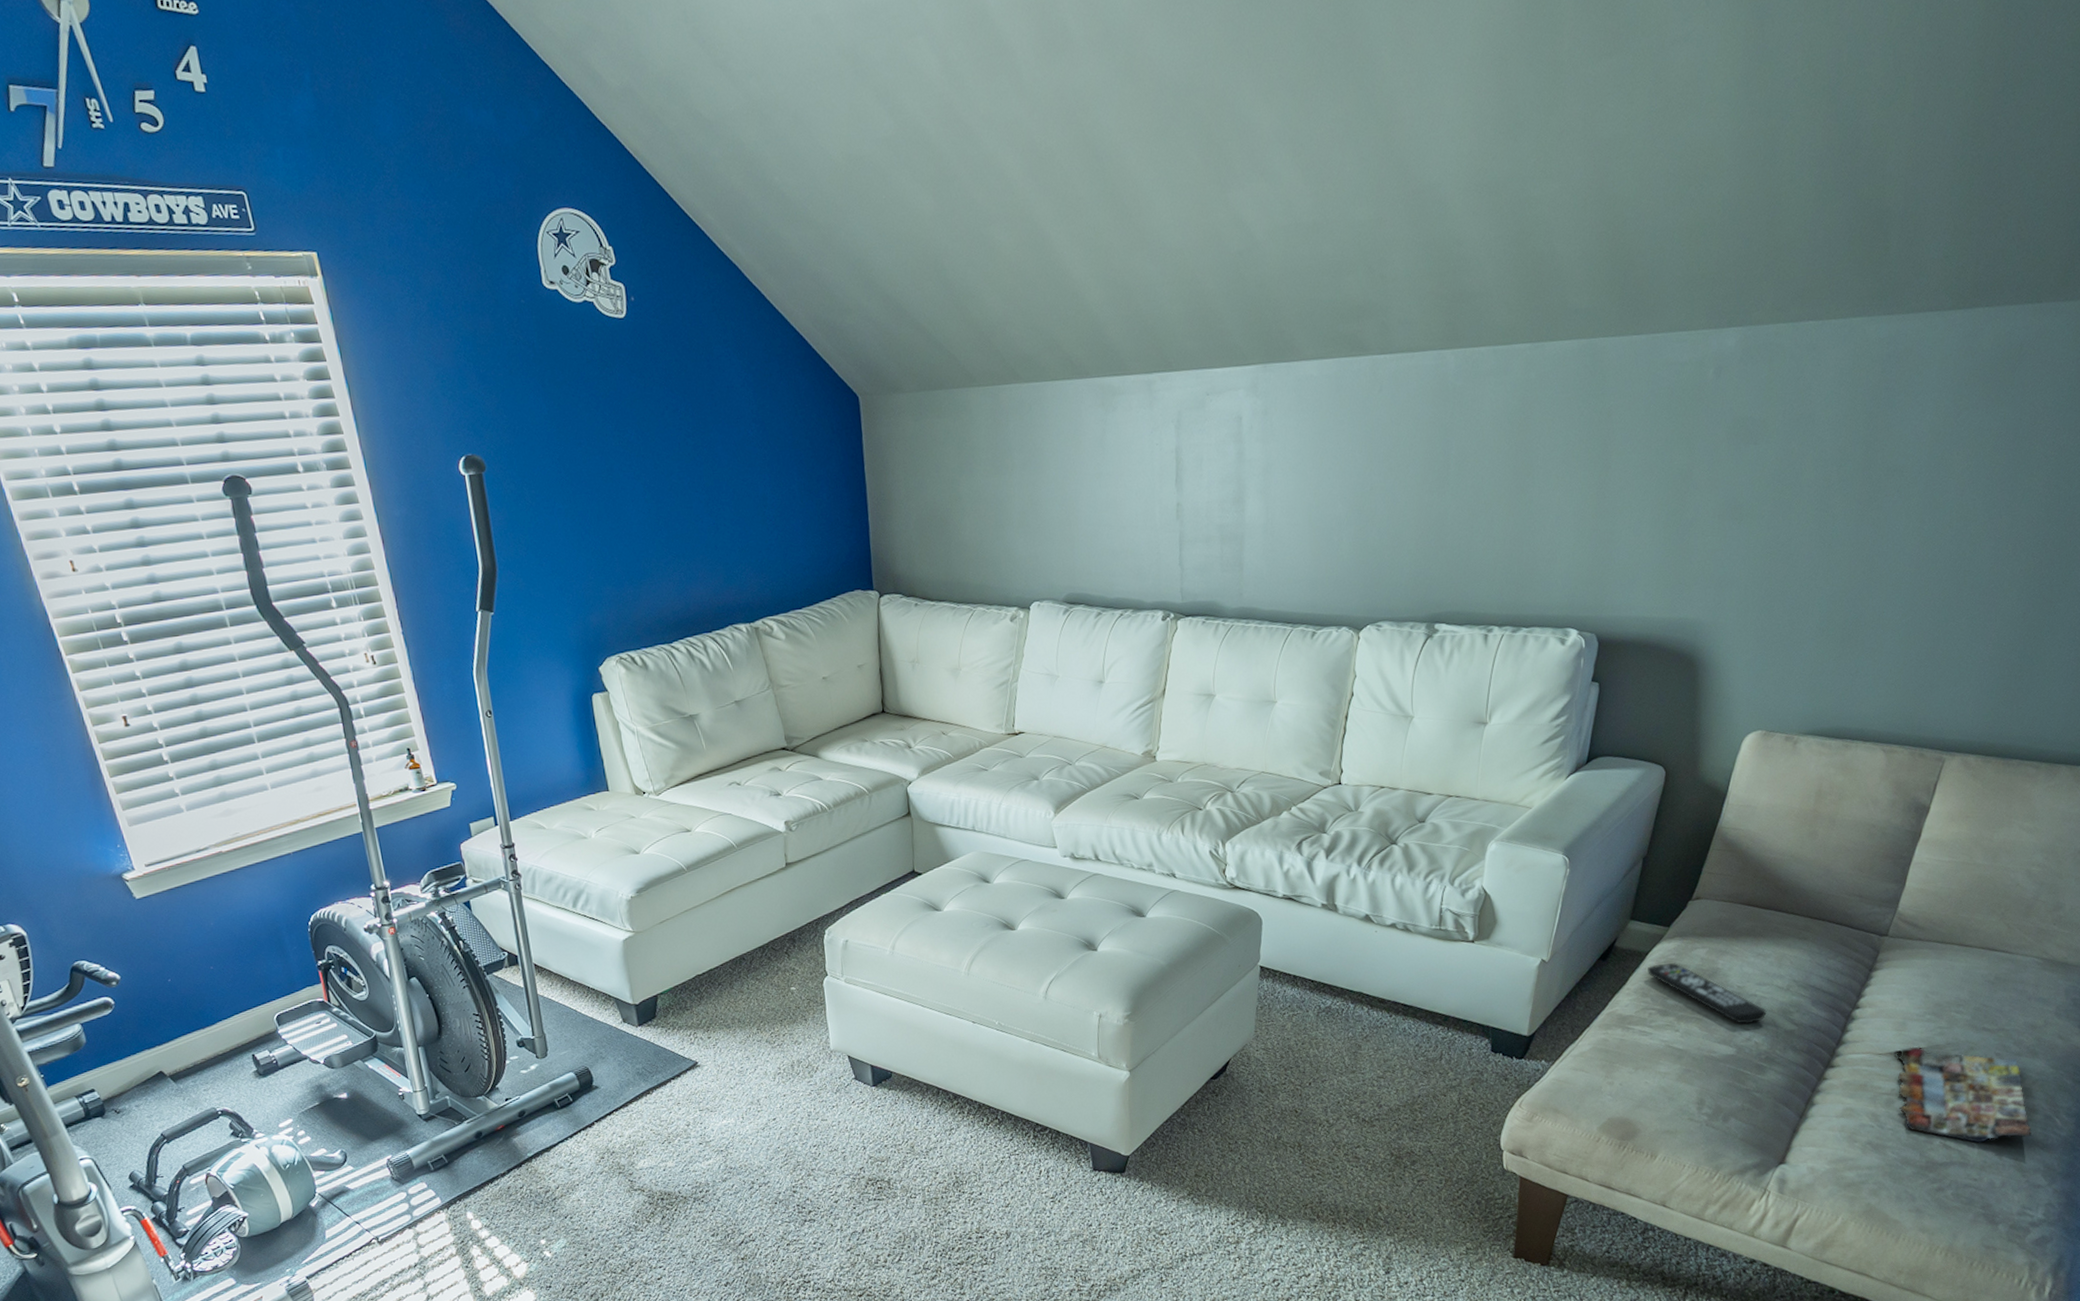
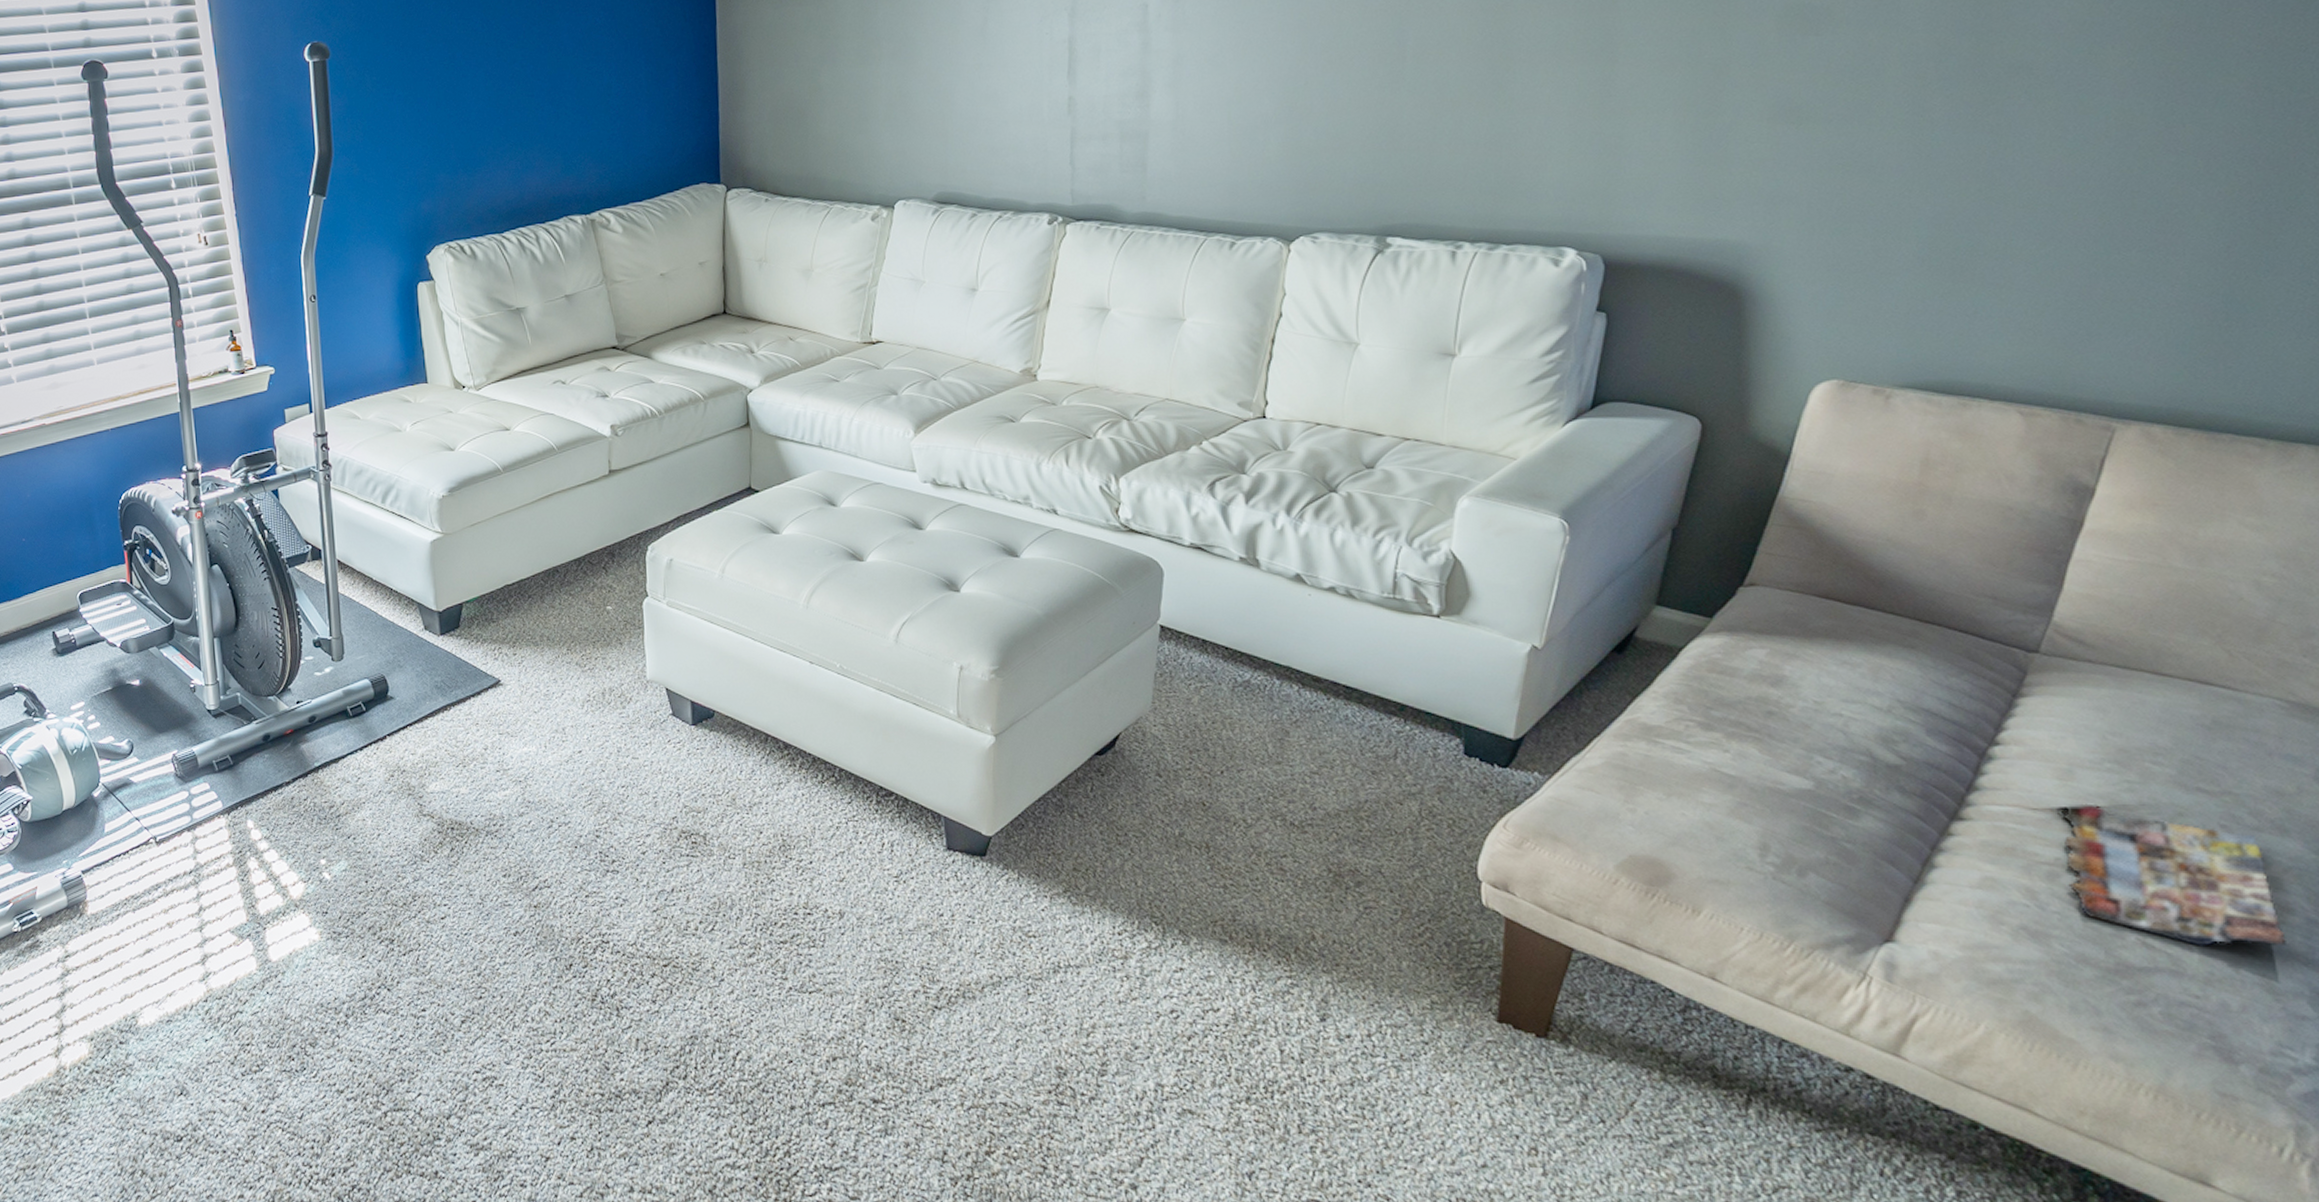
remote control: present [1648,963,1767,1025] -> none [1682,664,1859,752]

